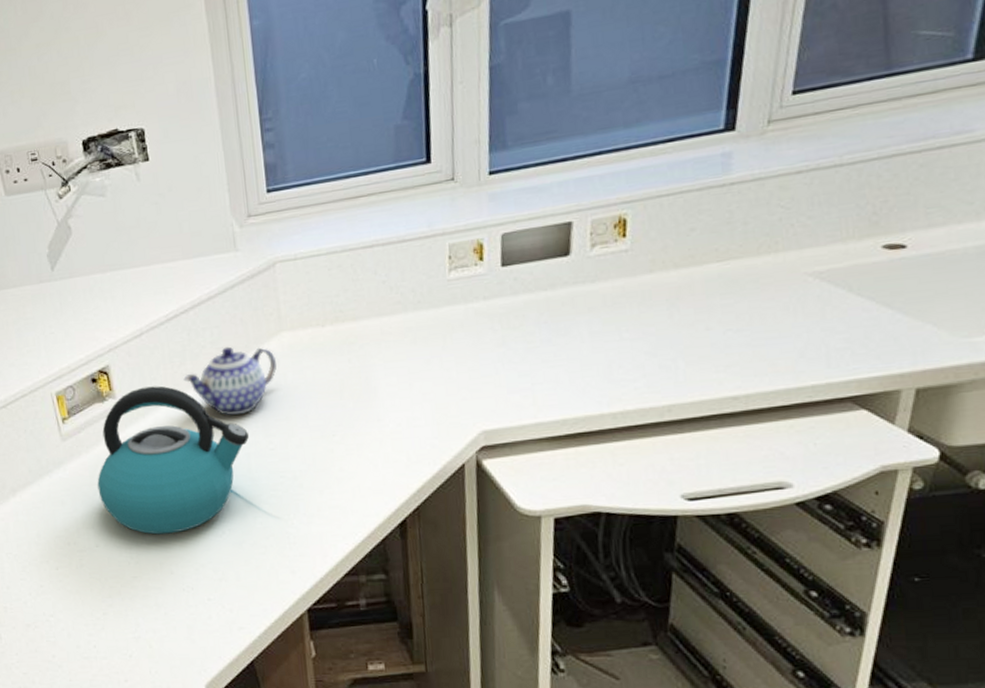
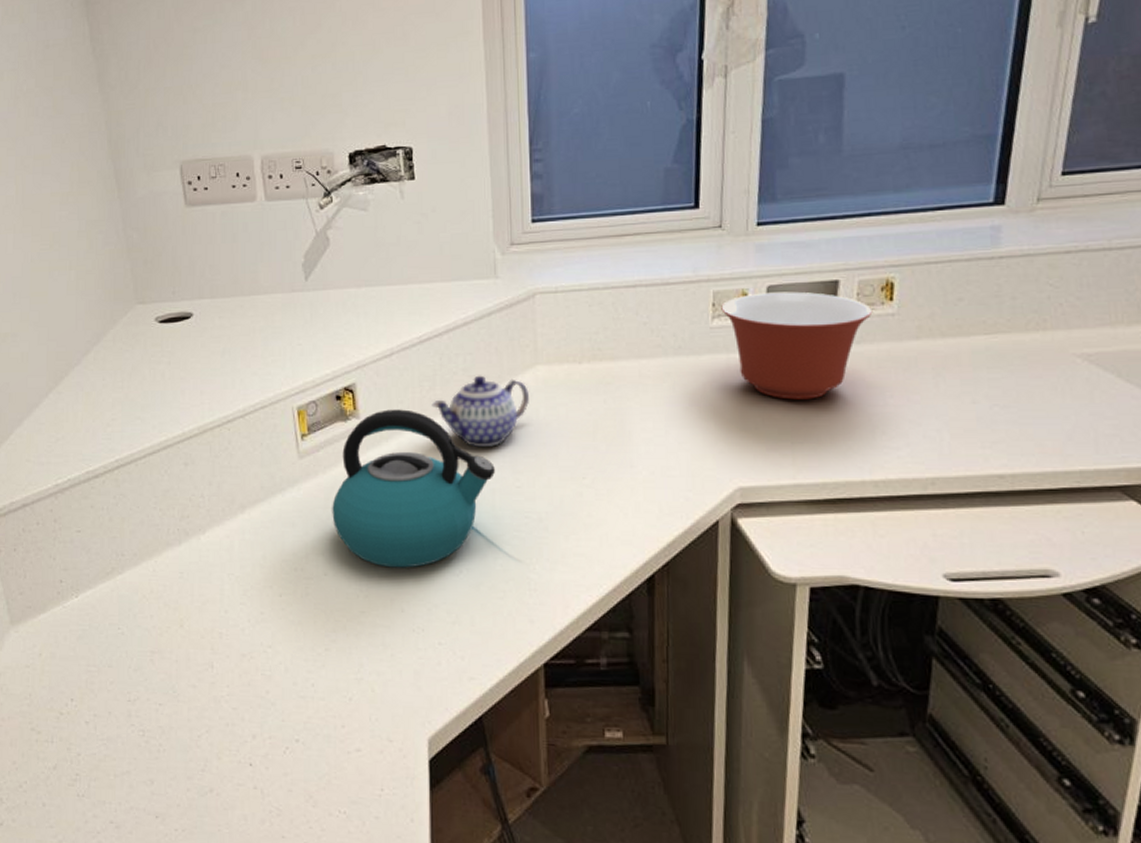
mixing bowl: none [457,236,607,343] -> present [721,291,873,400]

